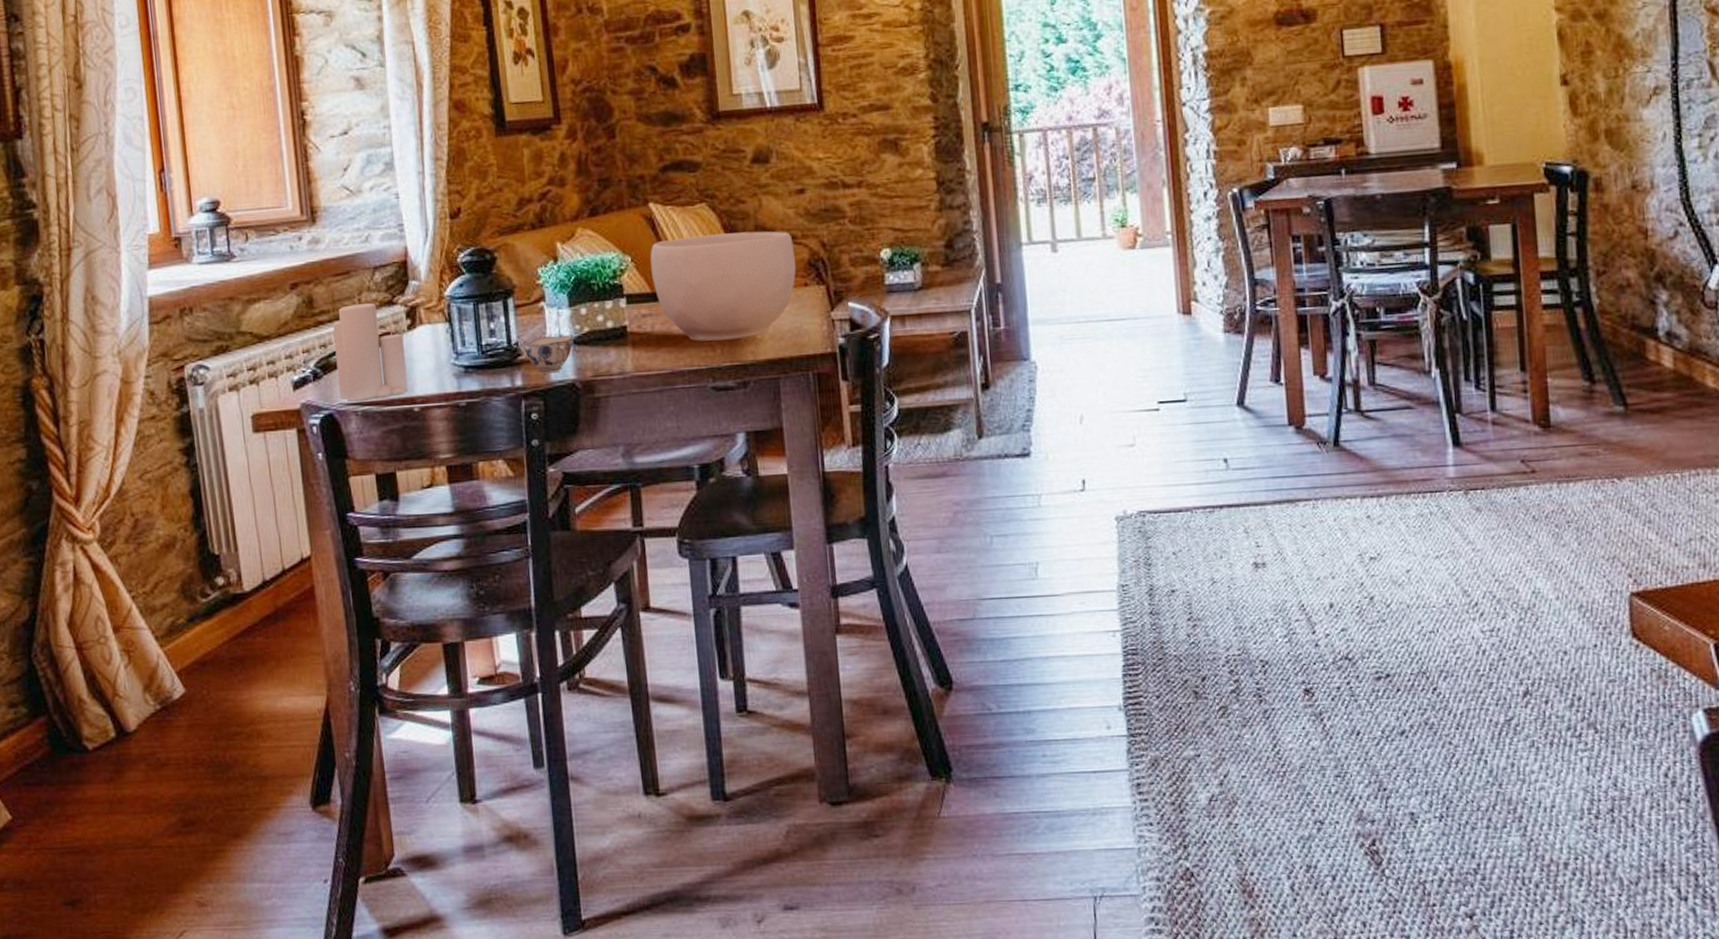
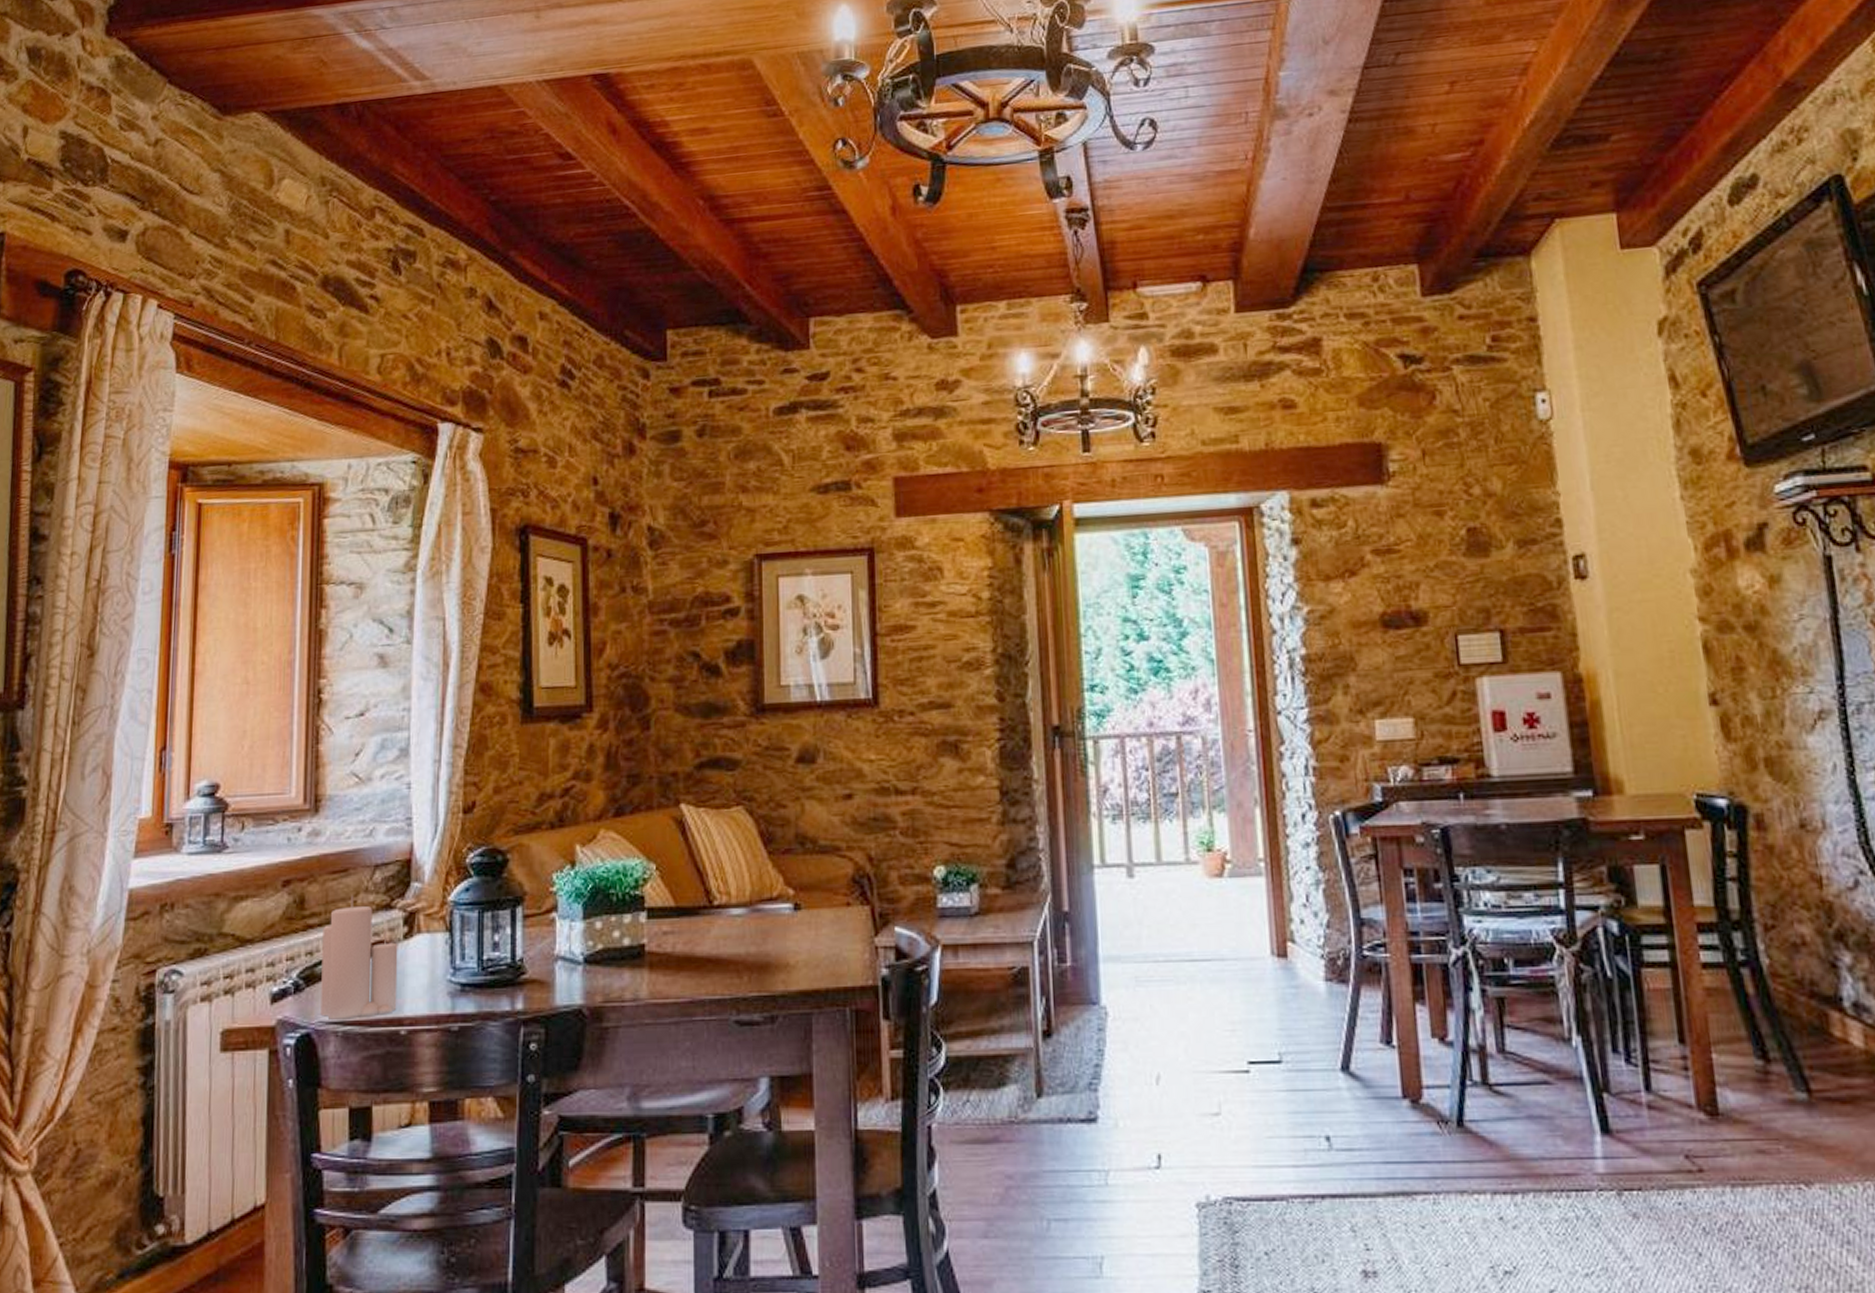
teacup: present [522,334,574,374] -> none [528,952,585,997]
bowl: present [650,231,797,342] -> none [677,840,839,967]

